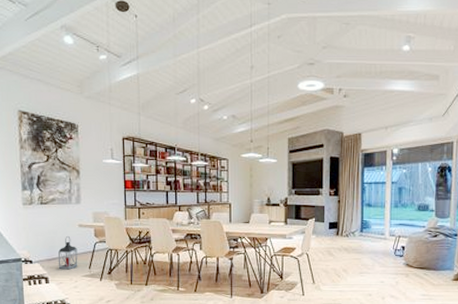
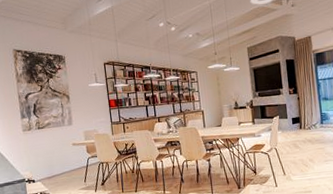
lantern: present [58,236,78,270] -> none [56,155,75,186]

